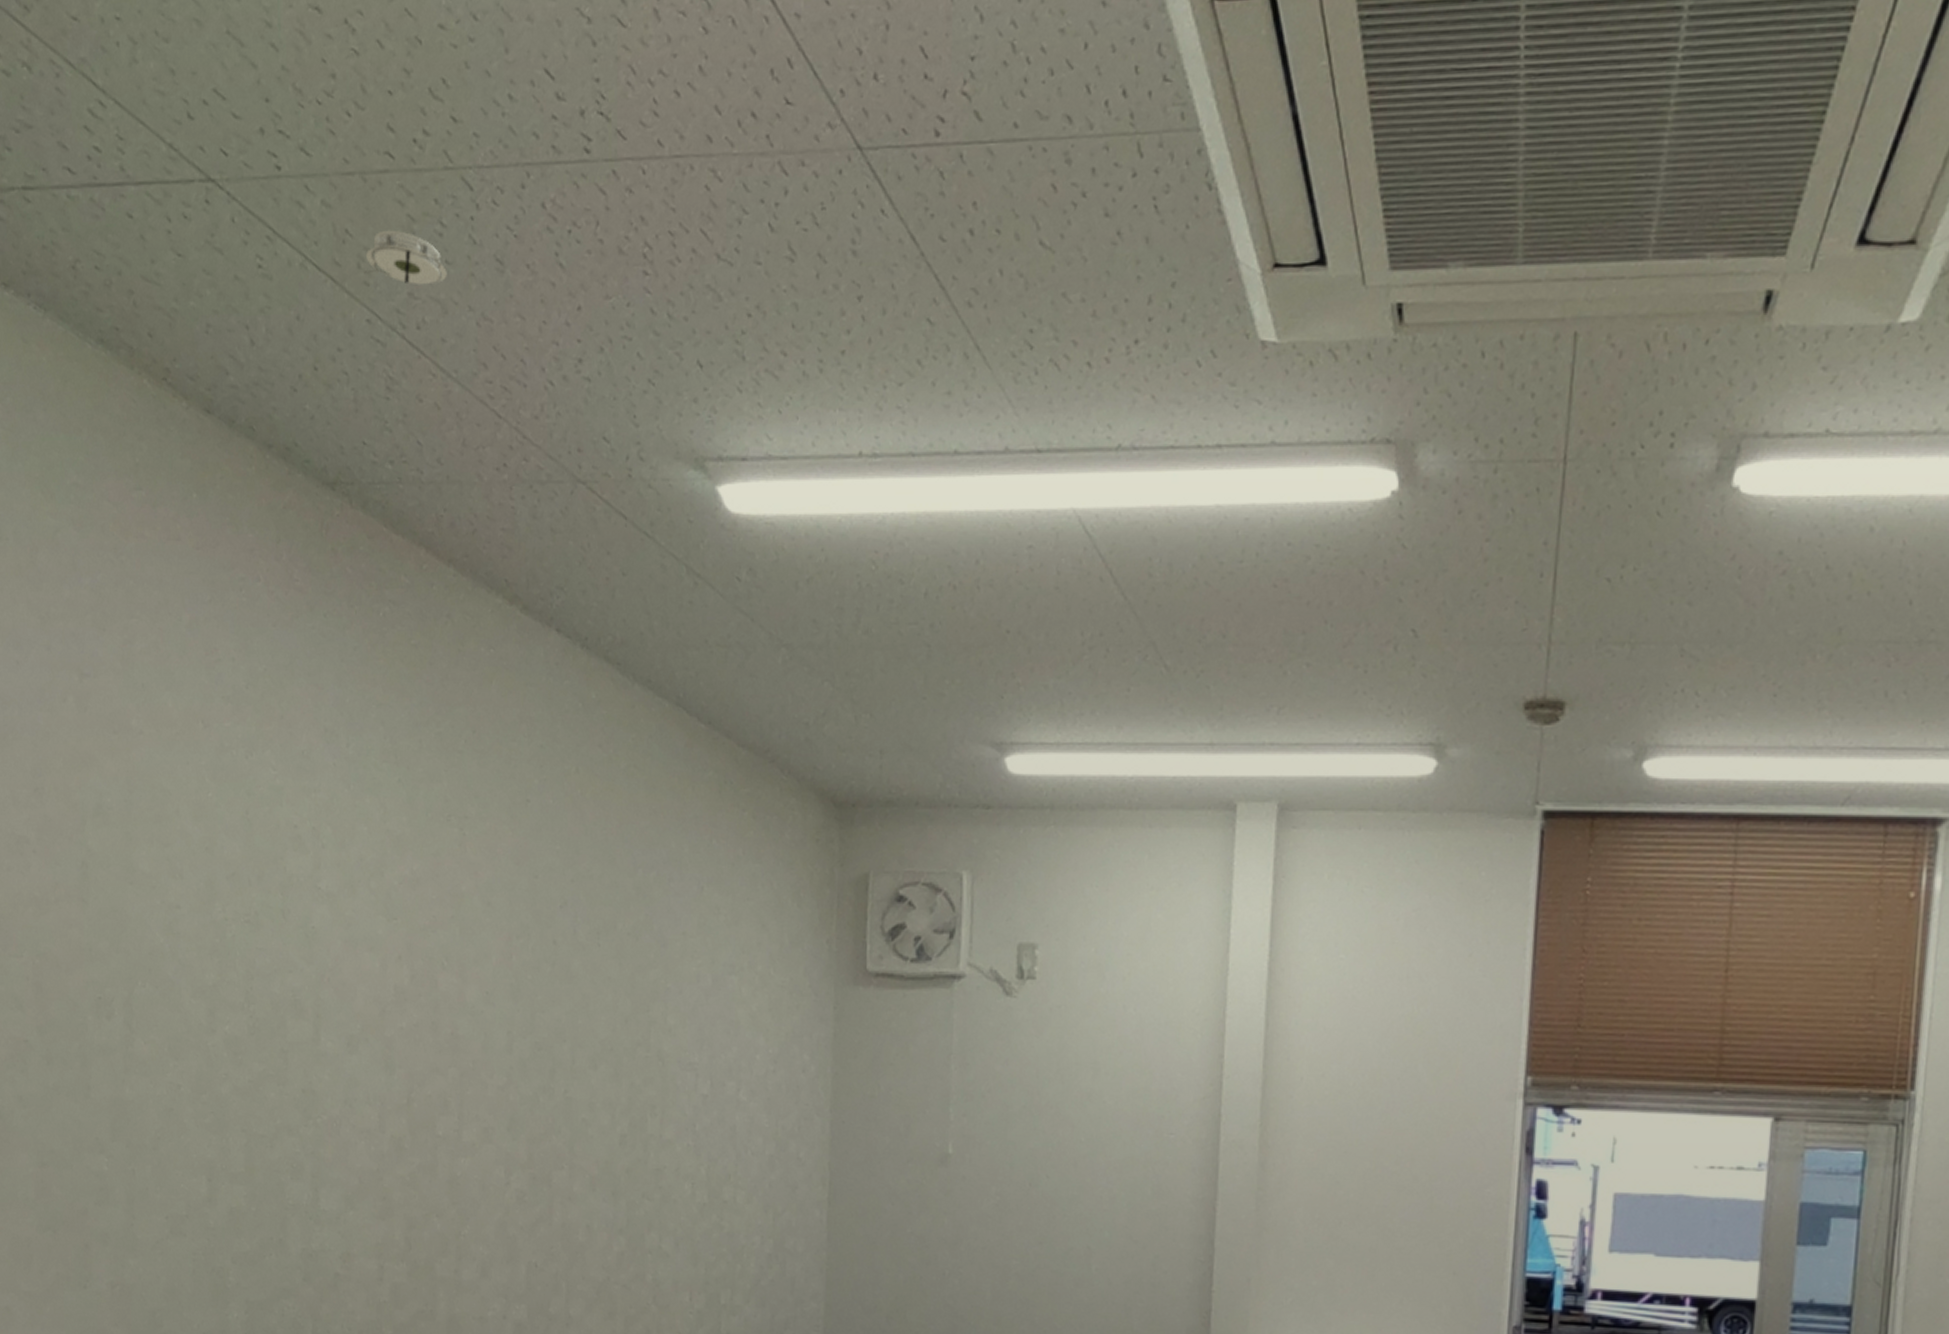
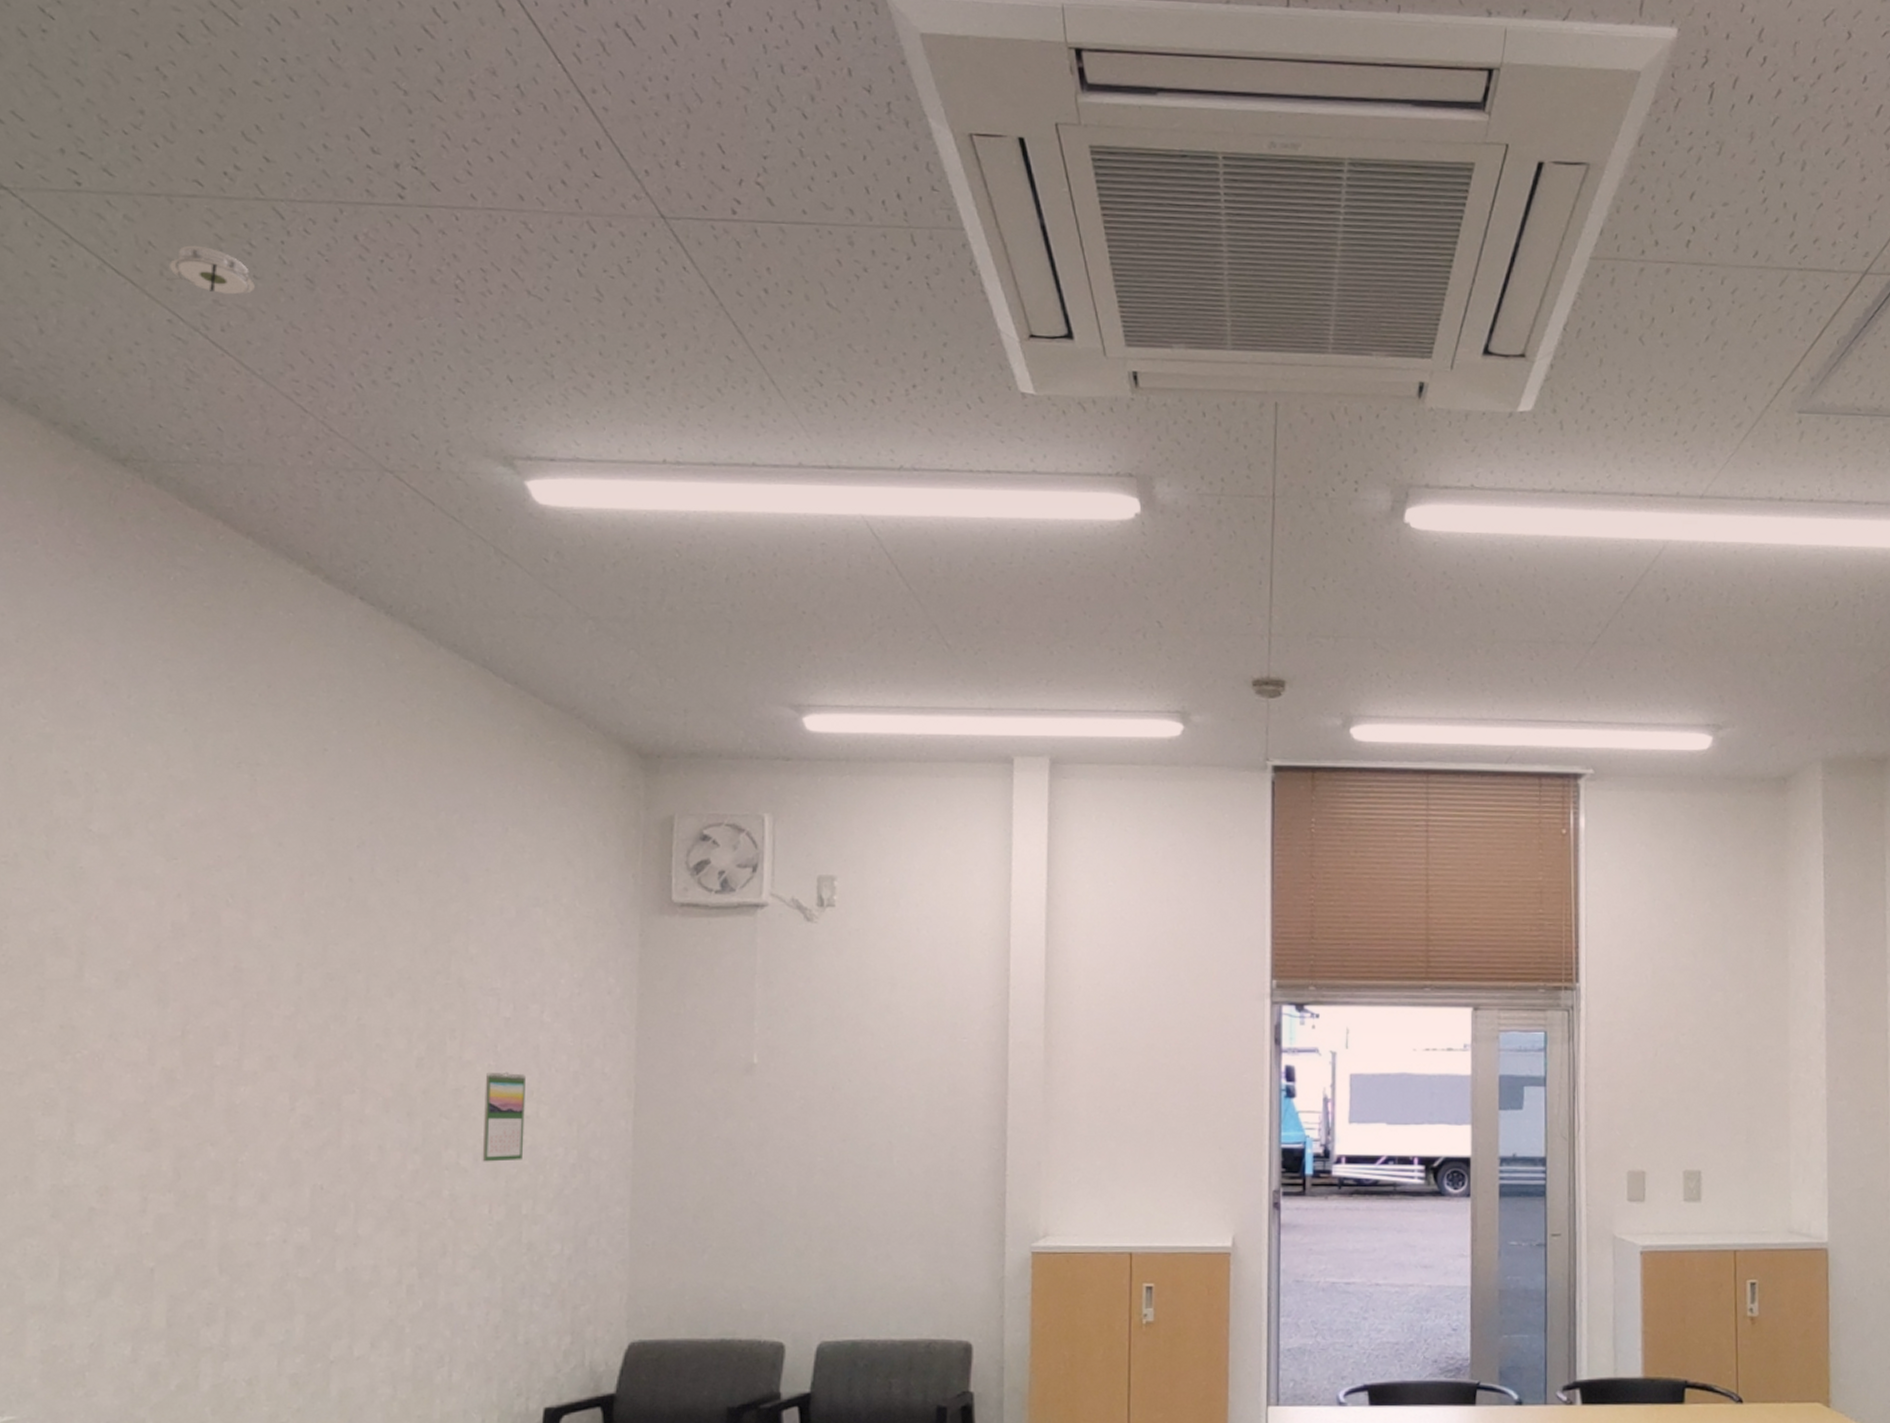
calendar: none [683,1152,723,1248] -> present [482,1072,525,1162]

